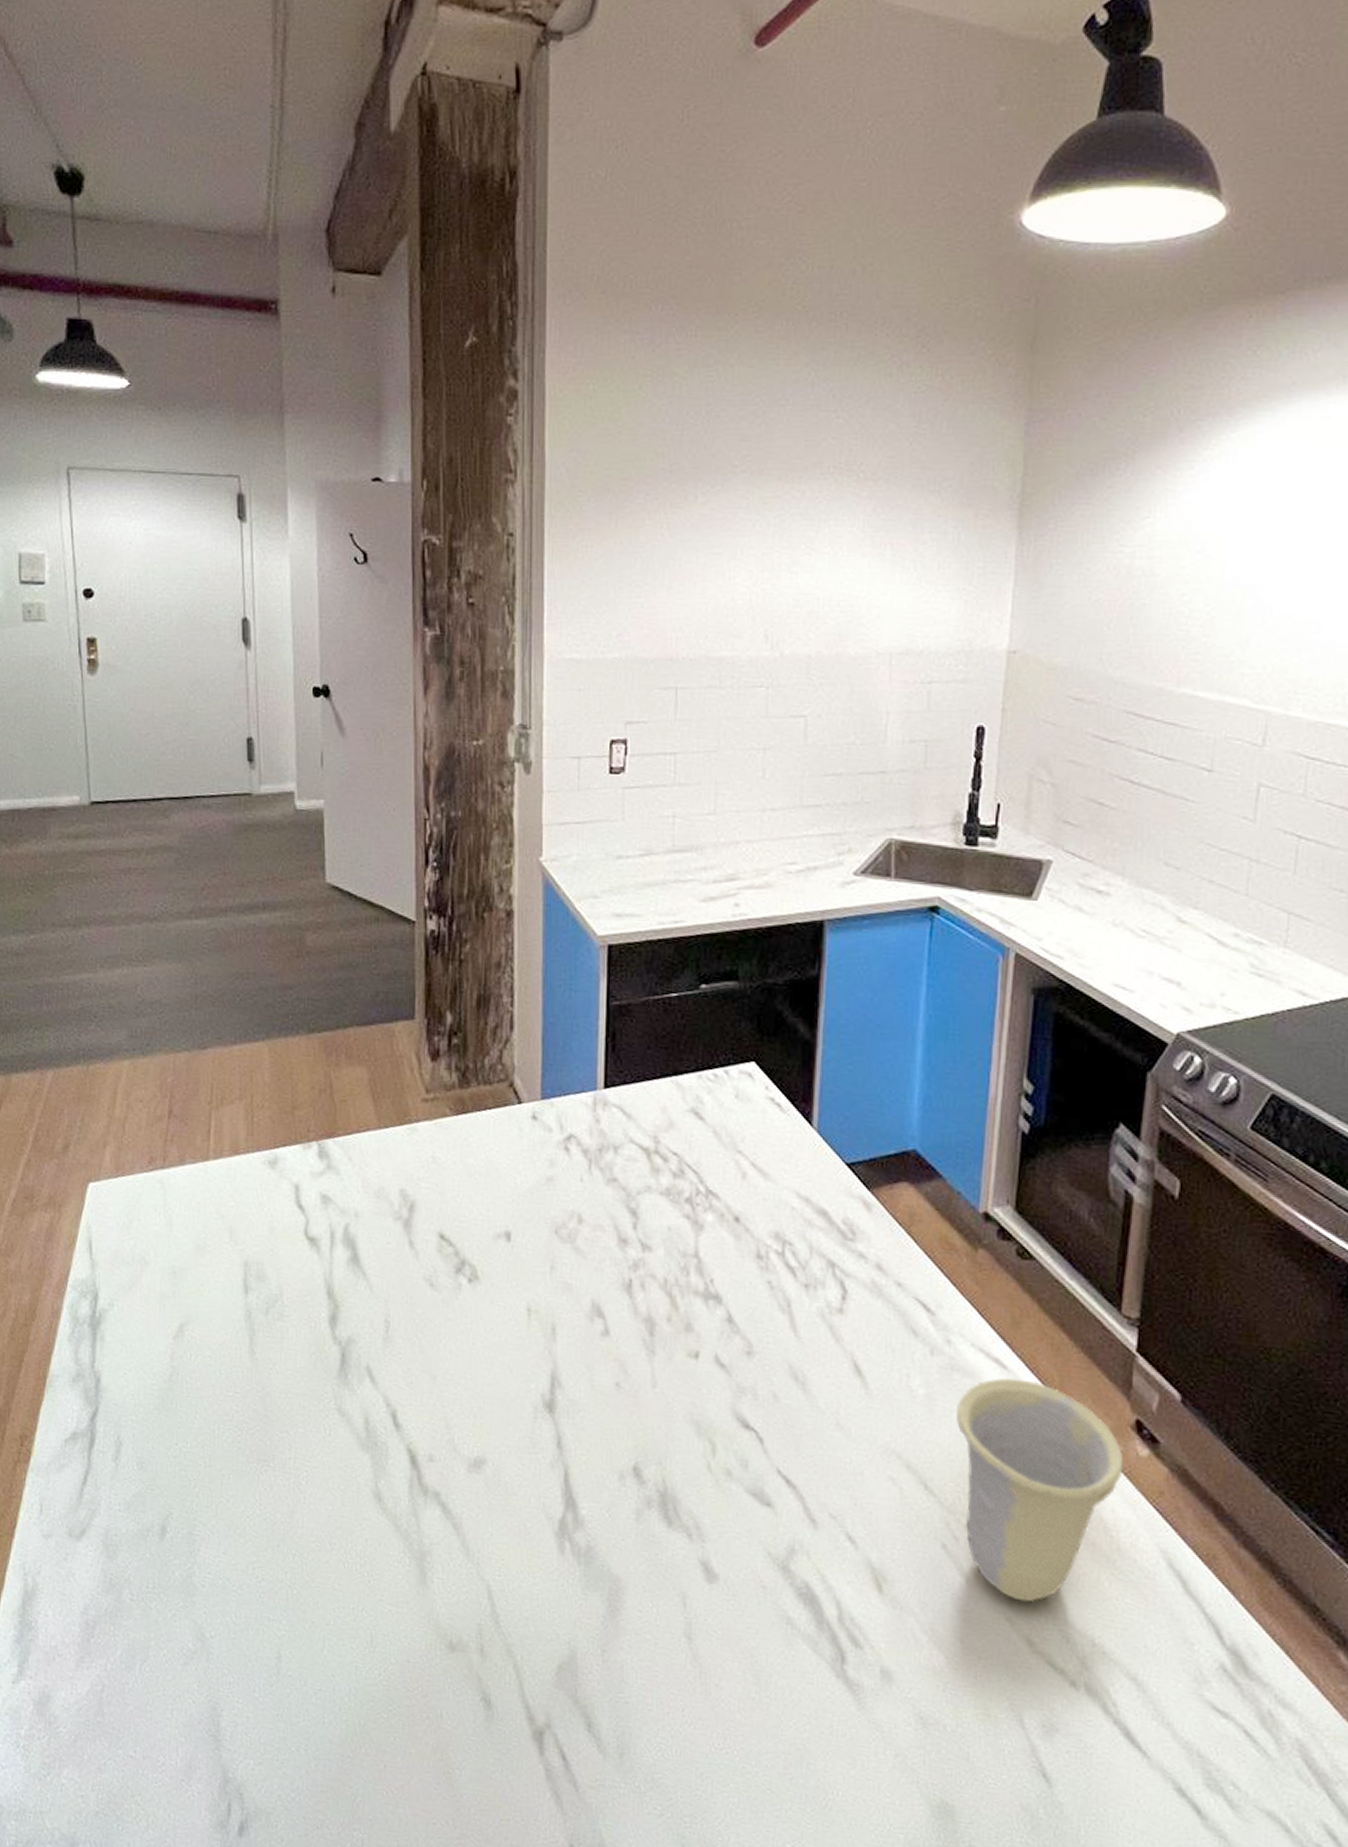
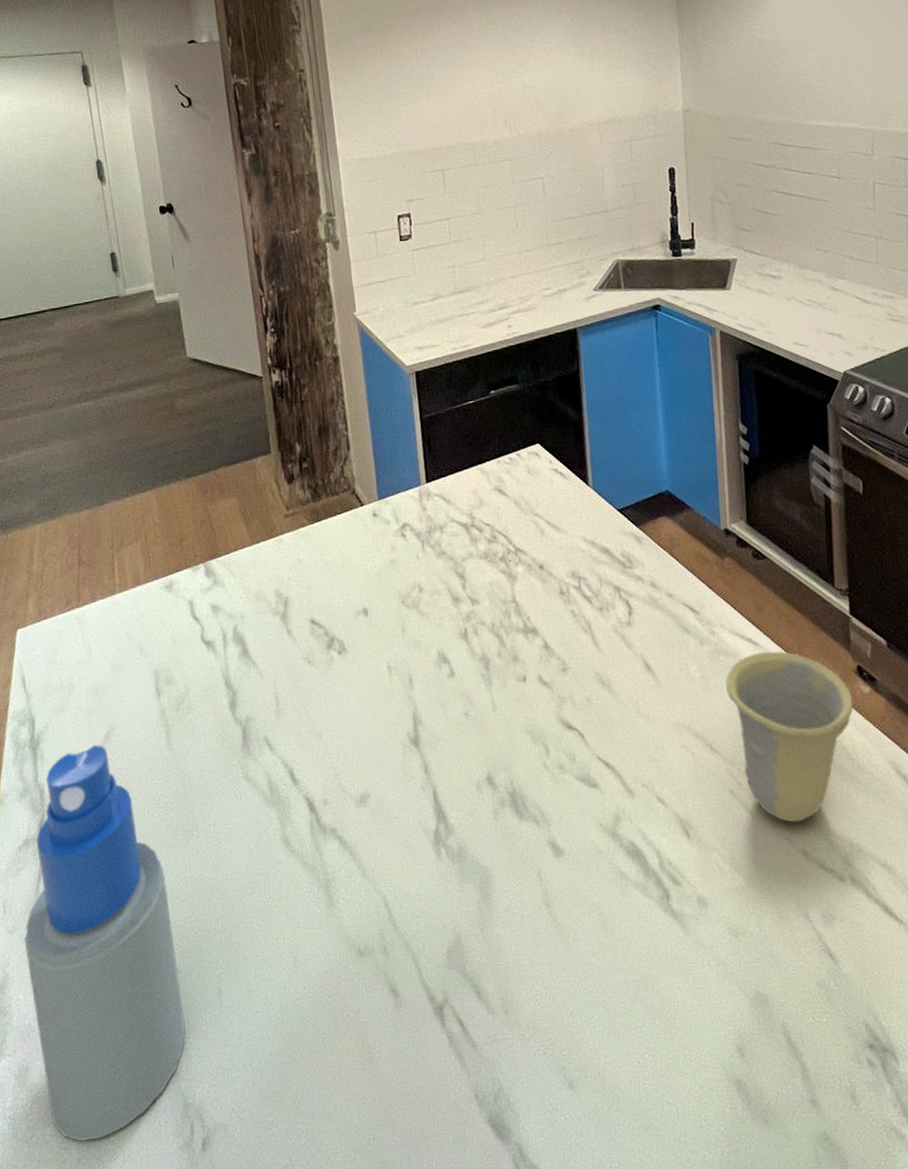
spray bottle: none [60,1337,235,1796] -> present [23,745,186,1141]

